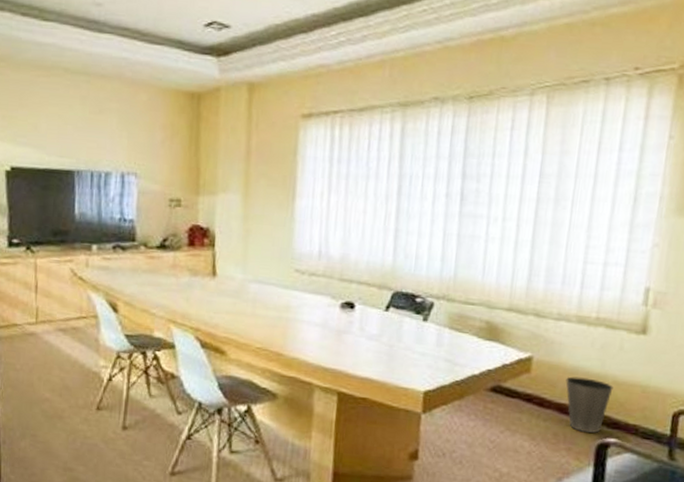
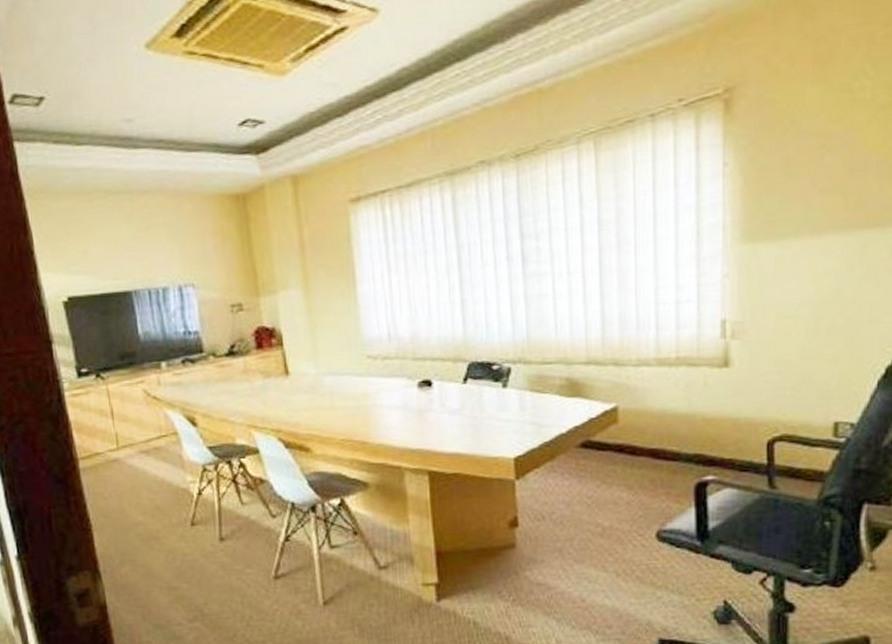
waste basket: present [565,376,614,433] -> none [655,419,704,474]

